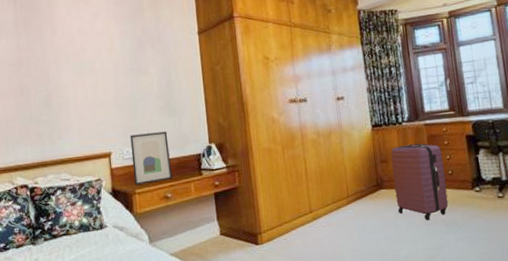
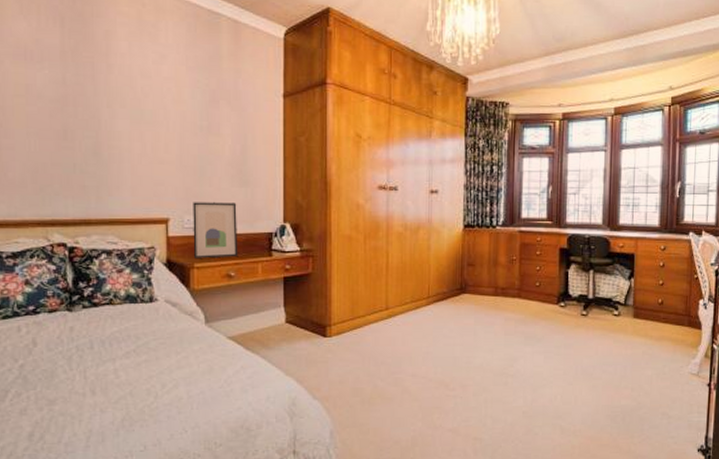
suitcase: present [390,143,449,221] -> none [478,249,532,331]

